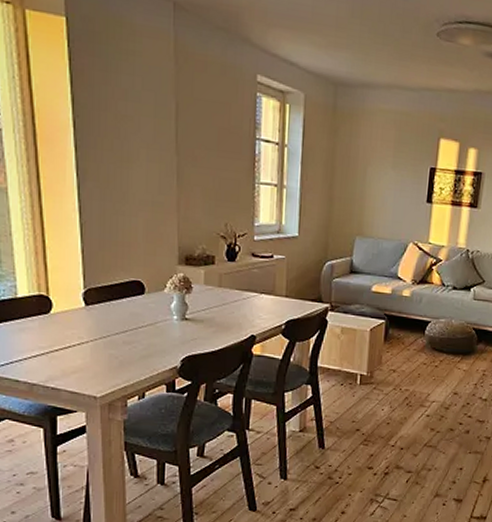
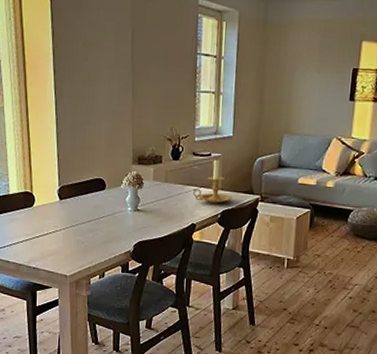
candle holder: none [251,260,300,313] -> present [192,158,234,204]

